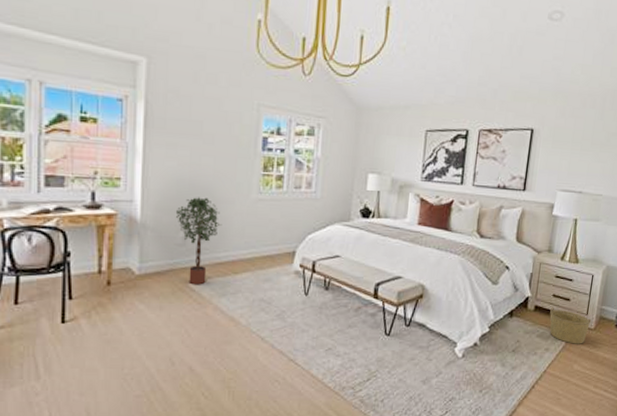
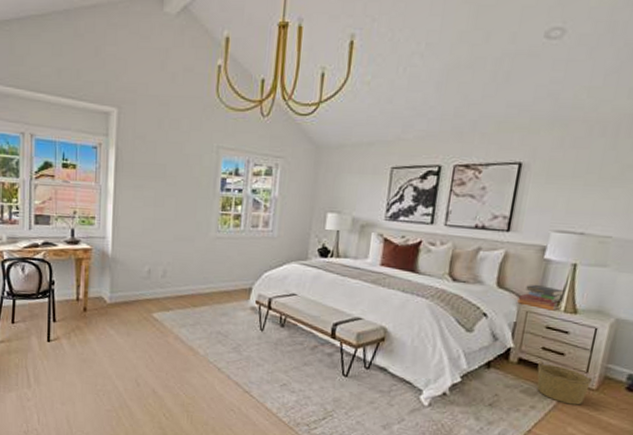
potted tree: present [175,197,222,285] -> none [141,234,183,316]
books: none [533,238,569,261] -> present [517,284,565,311]

